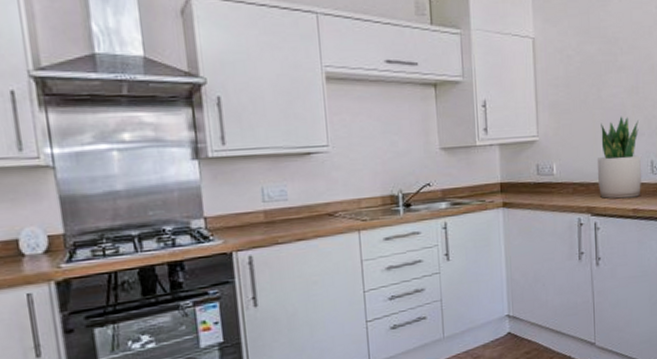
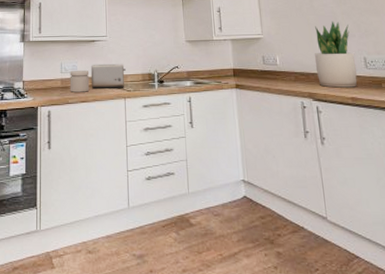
jar: none [276,196,308,228] -> present [70,71,90,92]
toaster: none [307,183,359,221] -> present [90,63,126,89]

